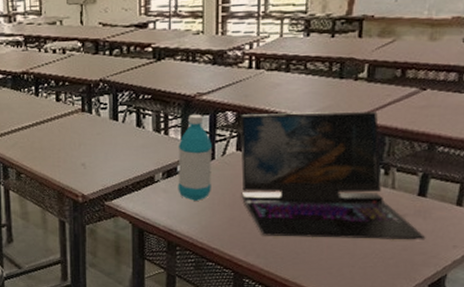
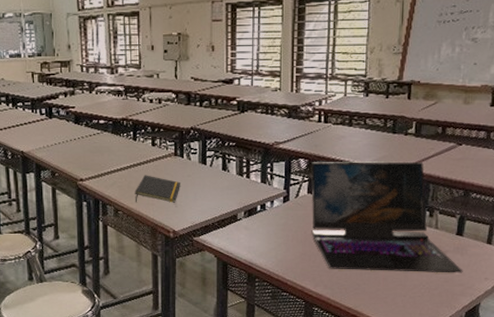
notepad: none [38,134,90,164] -> present [134,175,181,203]
water bottle: present [178,114,213,201] -> none [257,160,288,237]

